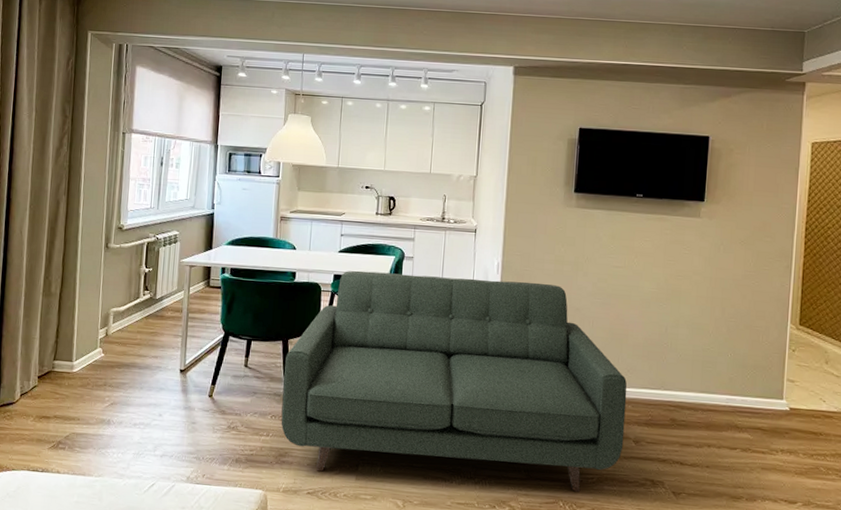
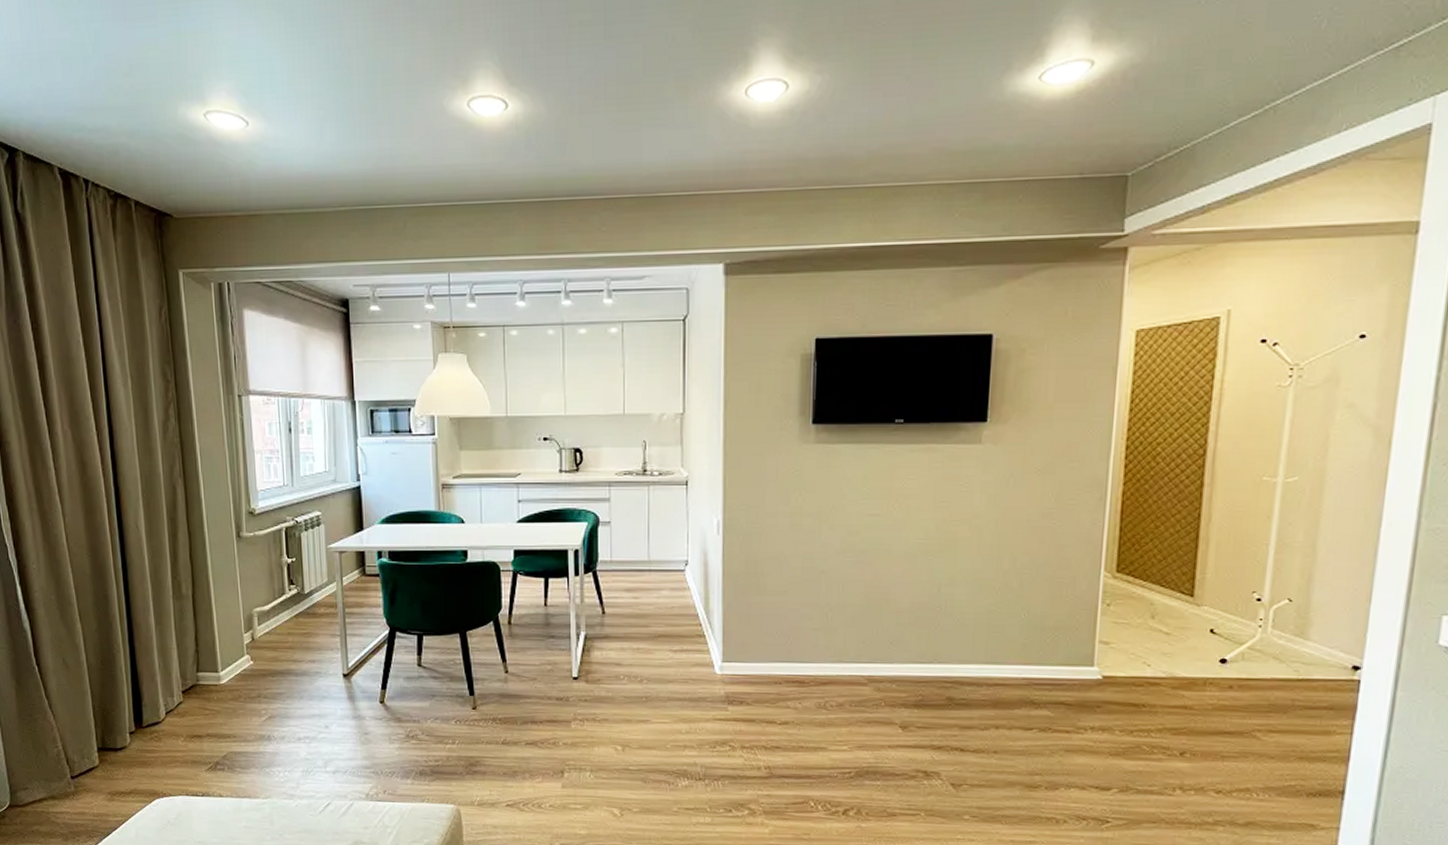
sofa: present [281,270,627,492] -> none [464,542,890,790]

